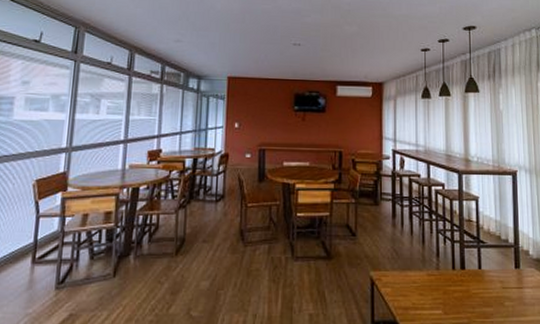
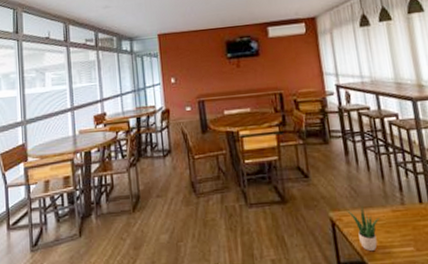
potted plant: none [387,267,415,311] -> present [346,205,380,251]

